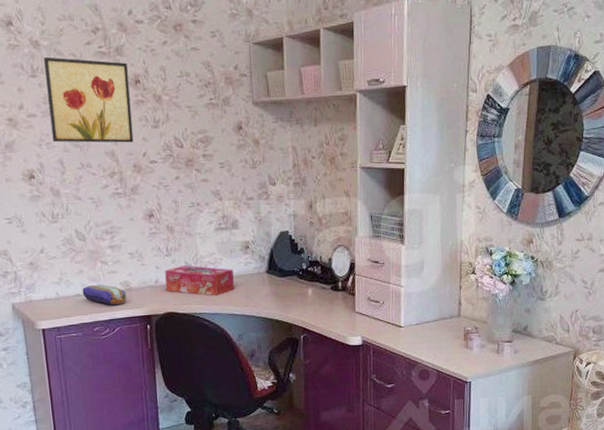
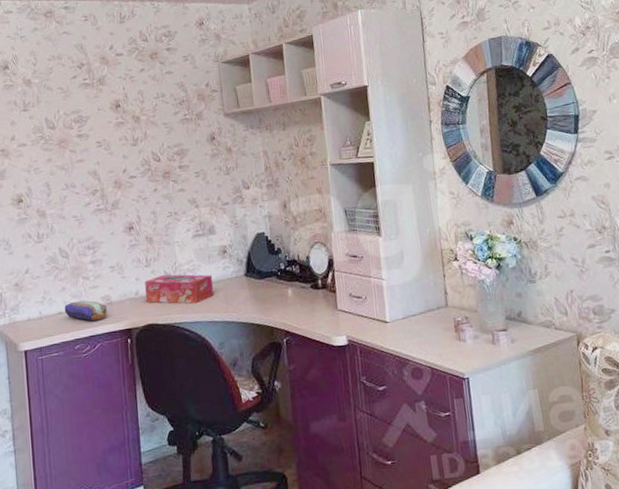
wall art: present [44,56,134,143] -> none [35,90,115,168]

